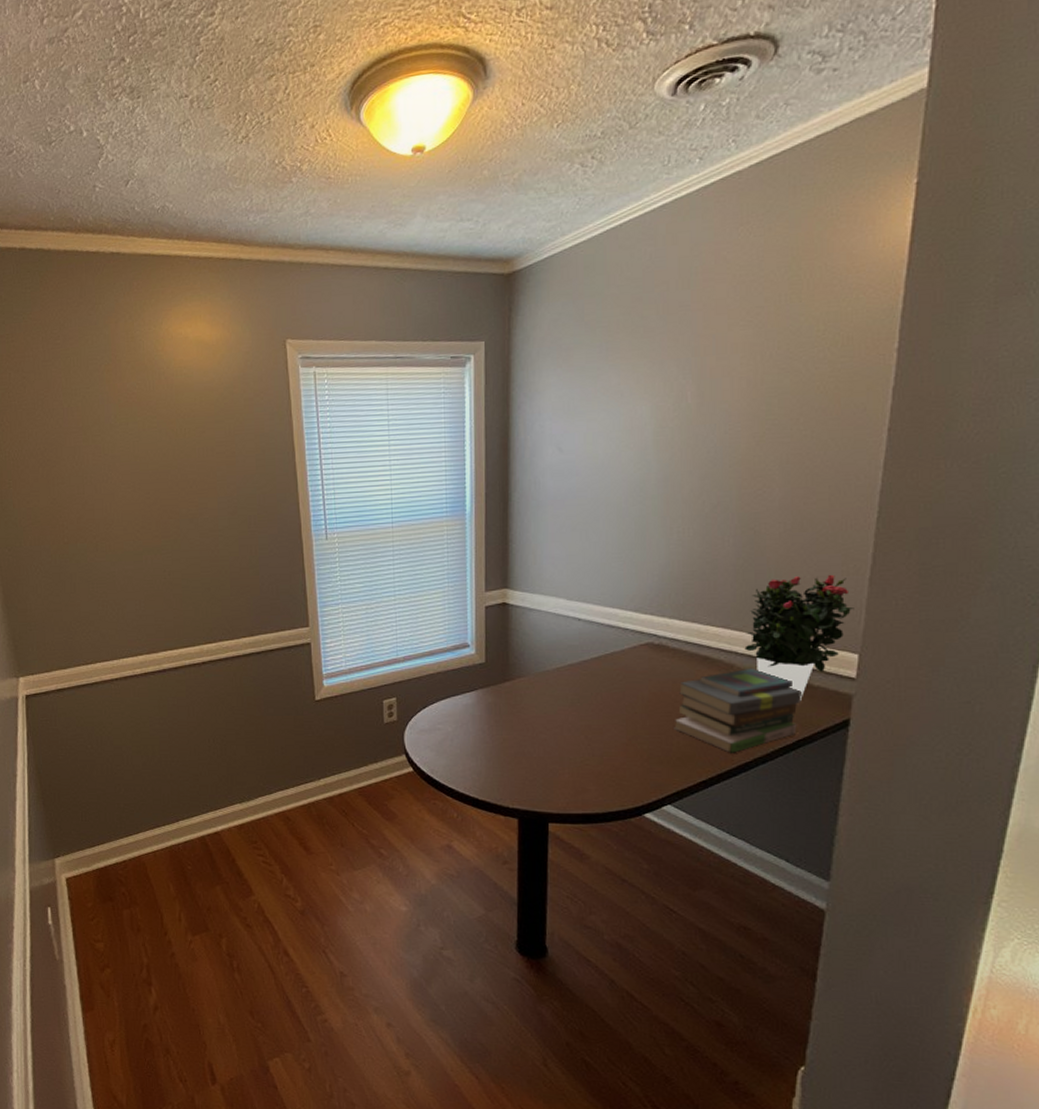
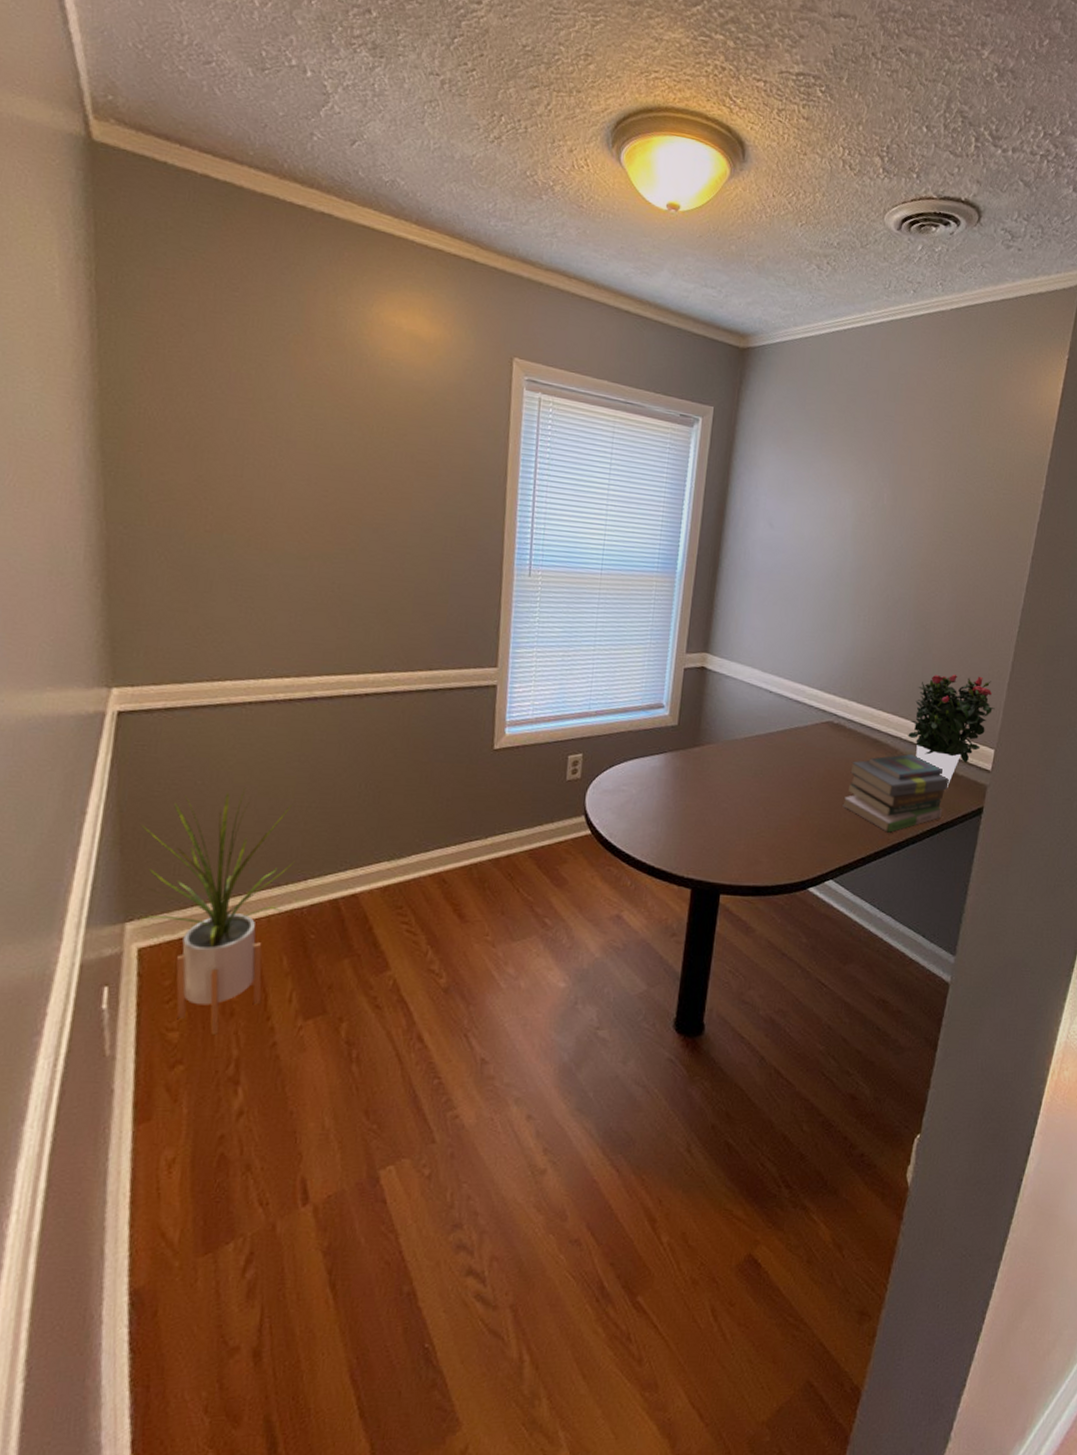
house plant: none [54,748,168,947] -> present [140,787,295,1036]

